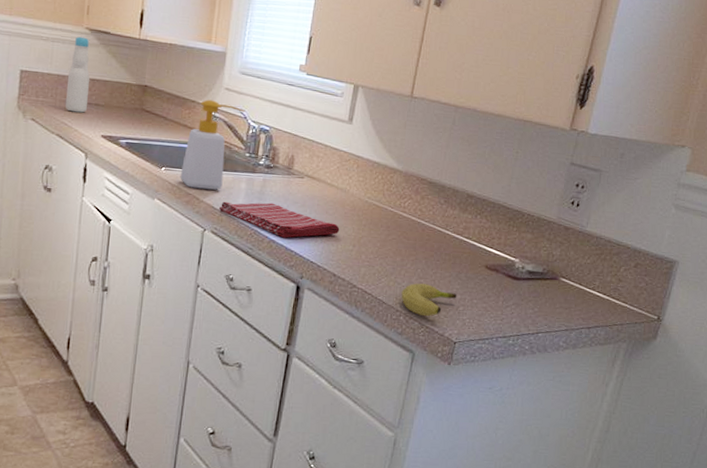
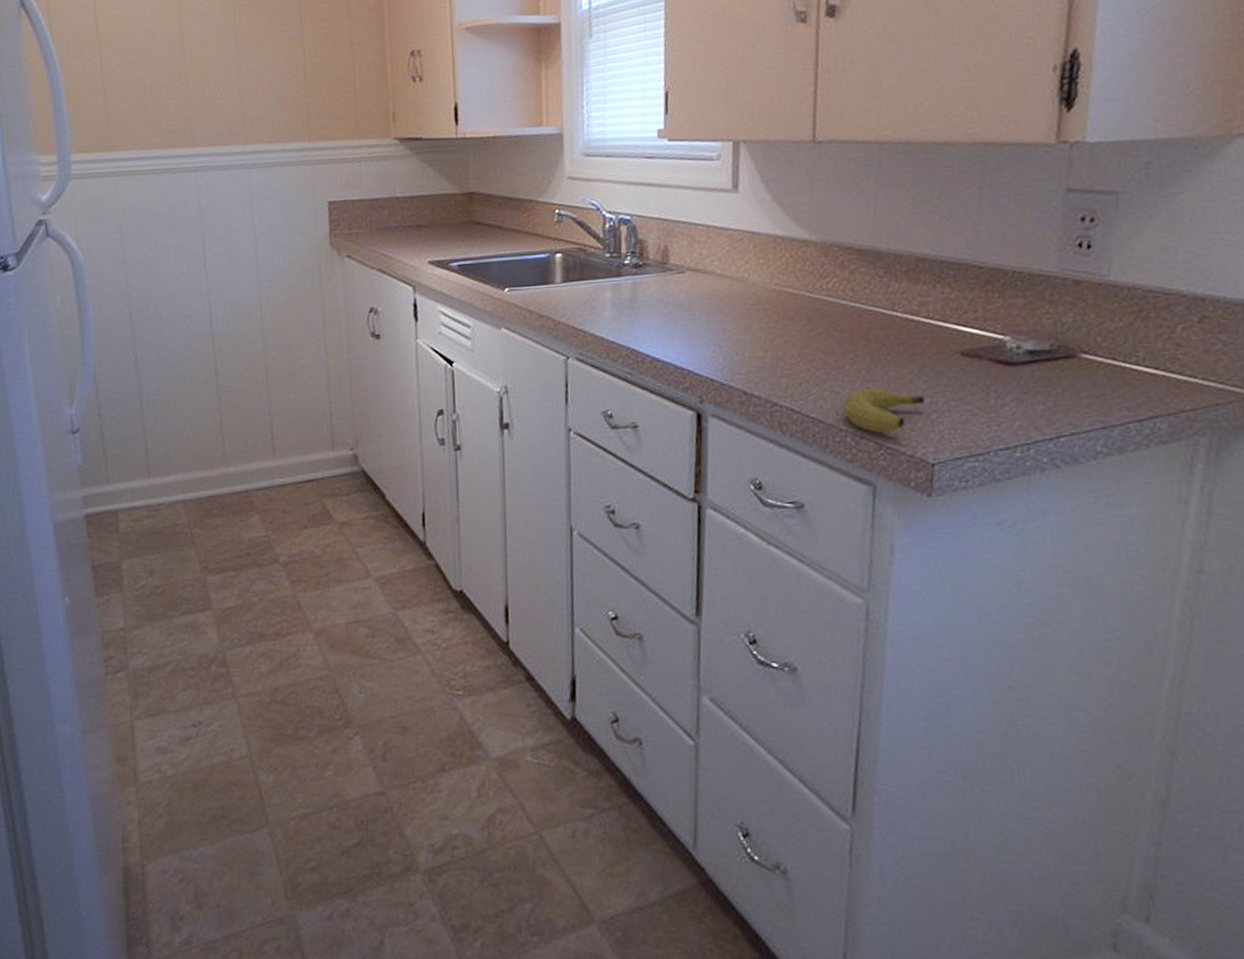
bottle: present [65,35,90,113] -> none [381,148,408,240]
soap bottle: present [180,99,245,190] -> none [527,195,597,308]
dish towel: present [218,201,340,238] -> none [581,311,744,354]

